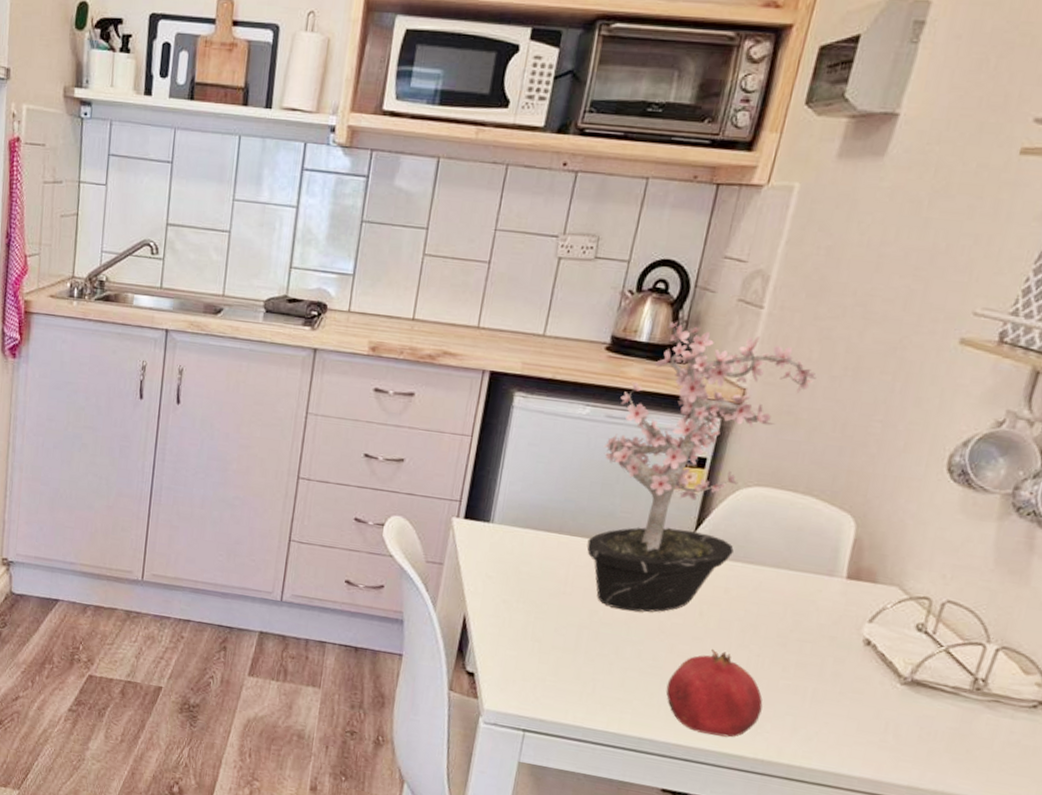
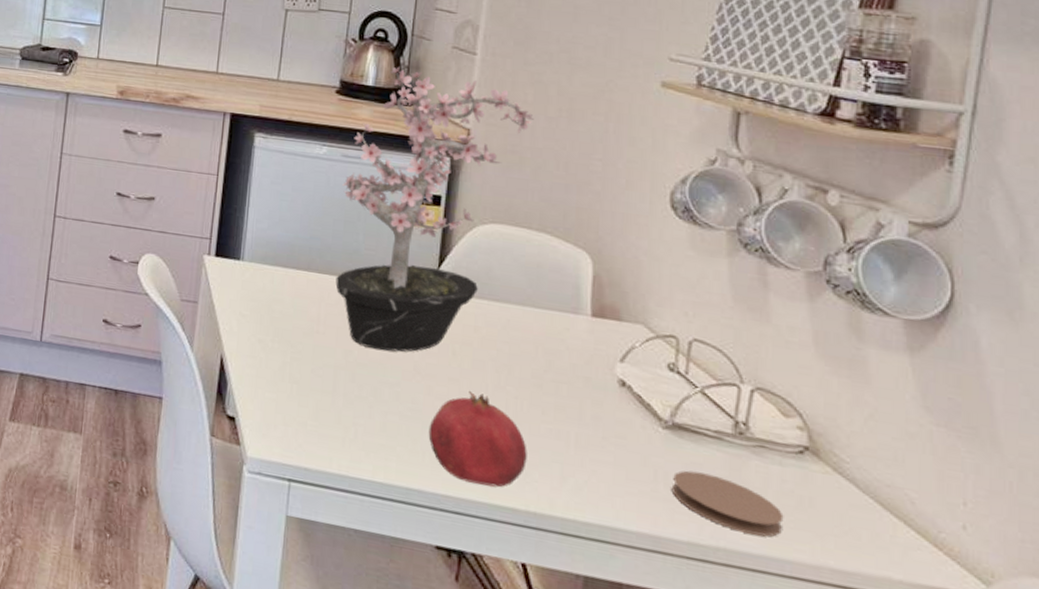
coaster: none [899,723,1006,782] -> present [671,470,784,537]

